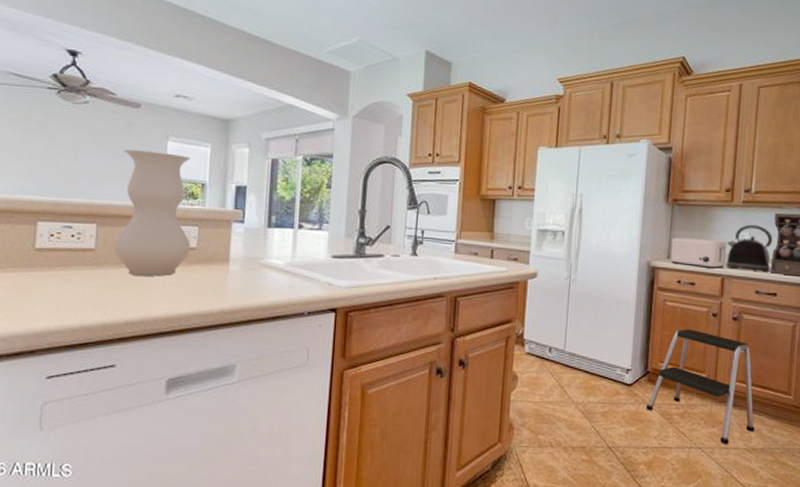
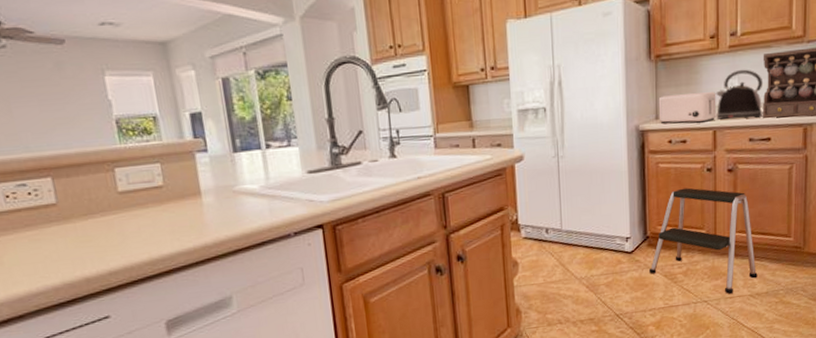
vase: present [113,149,191,277] -> none [59,89,158,225]

